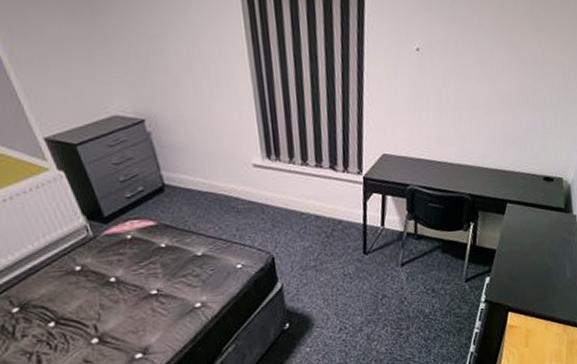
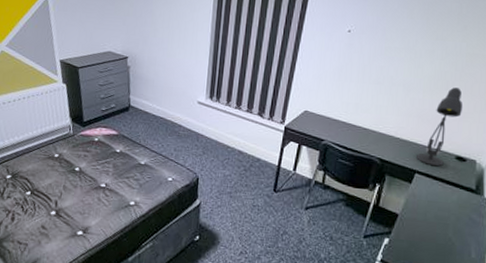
desk lamp: none [505,101,545,192] -> present [415,87,463,167]

